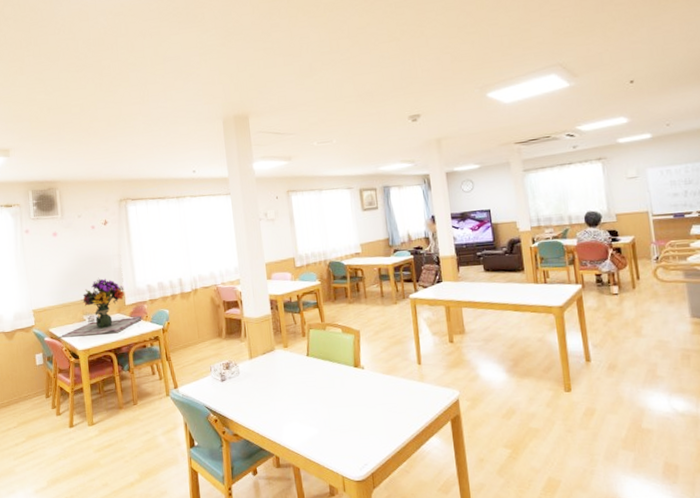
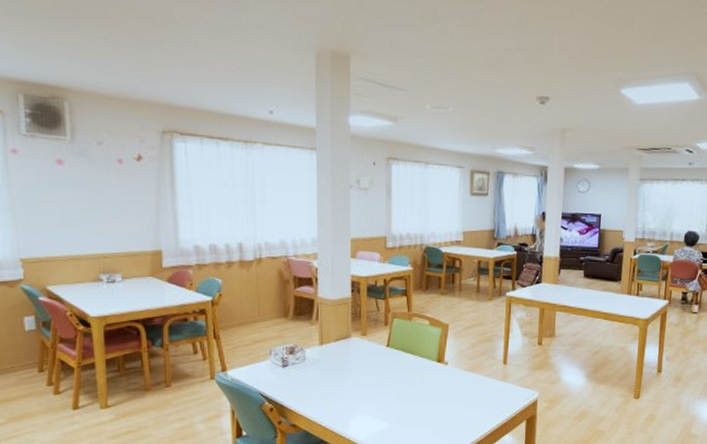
flower arrangement: present [57,277,143,338] -> none [58,228,186,301]

